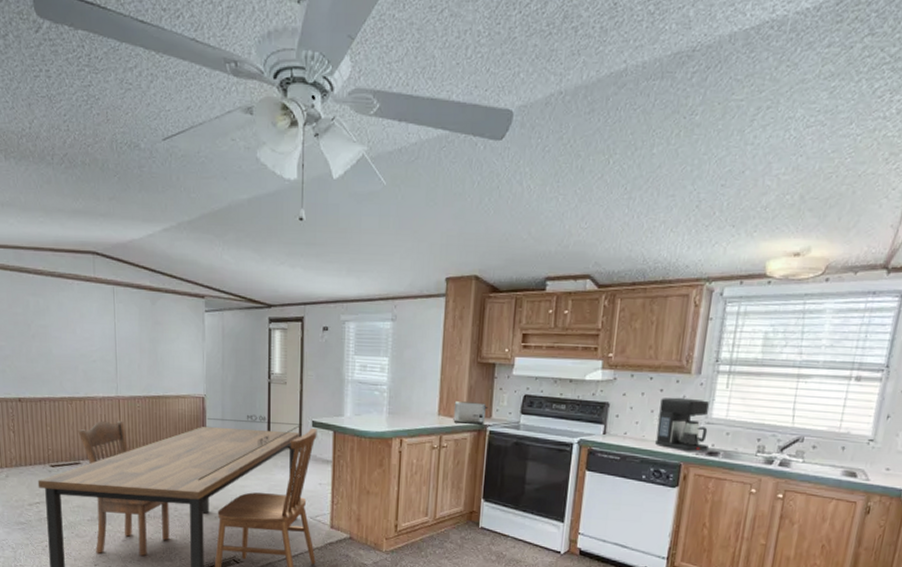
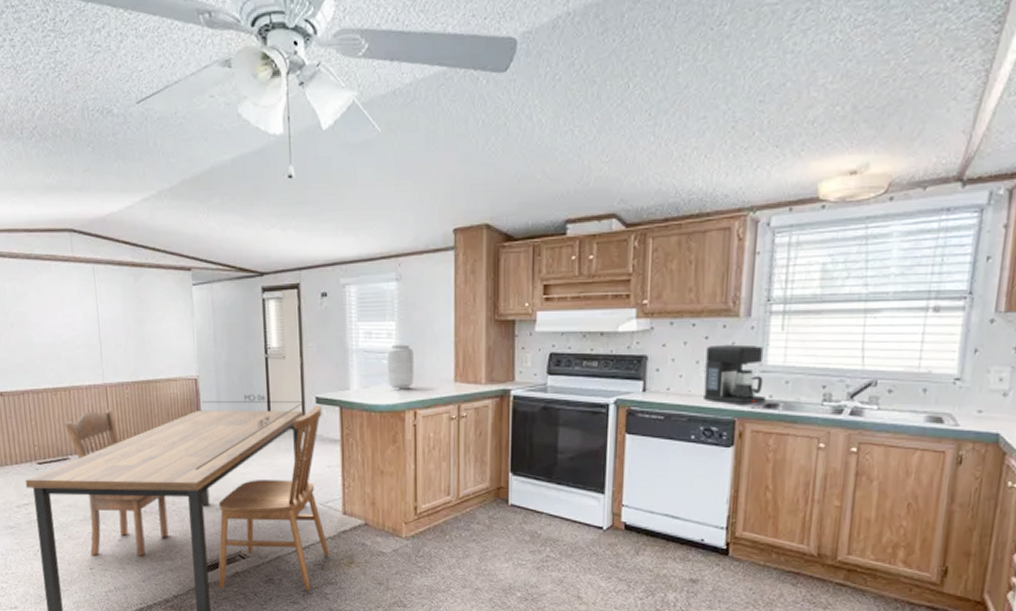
vase: none [378,378,403,419] -> present [387,344,414,389]
toaster: present [453,400,488,426] -> none [472,363,510,391]

